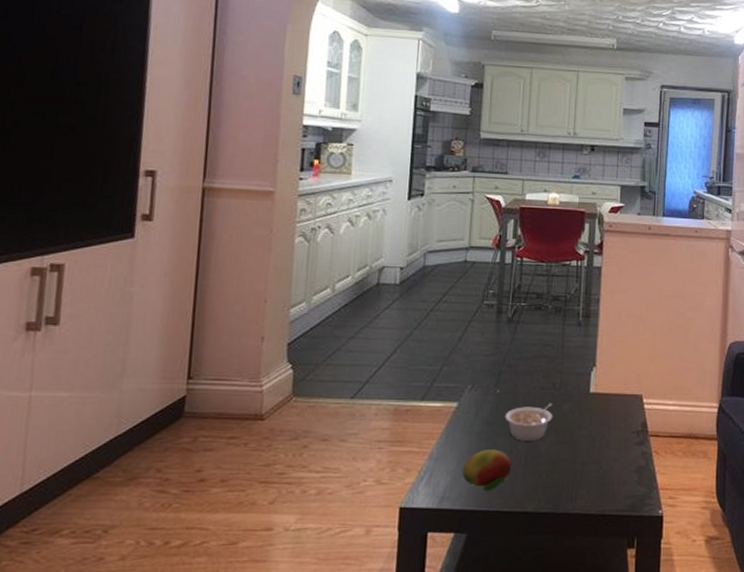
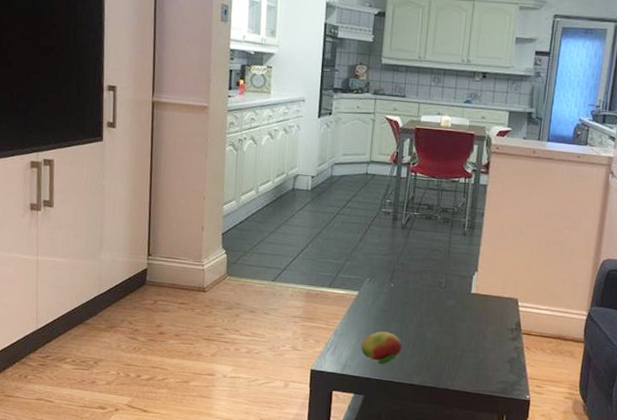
legume: present [504,402,553,441] -> none [397,298,439,328]

